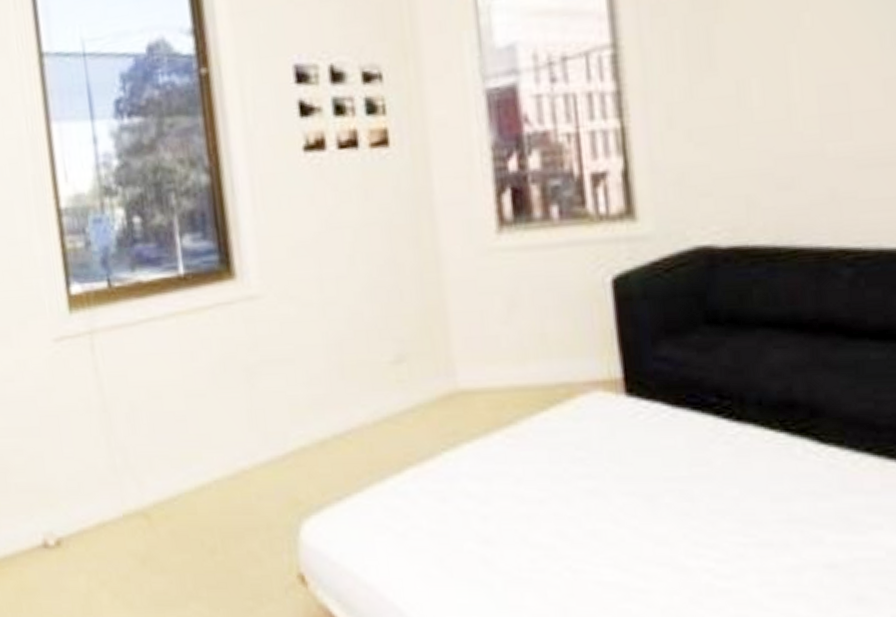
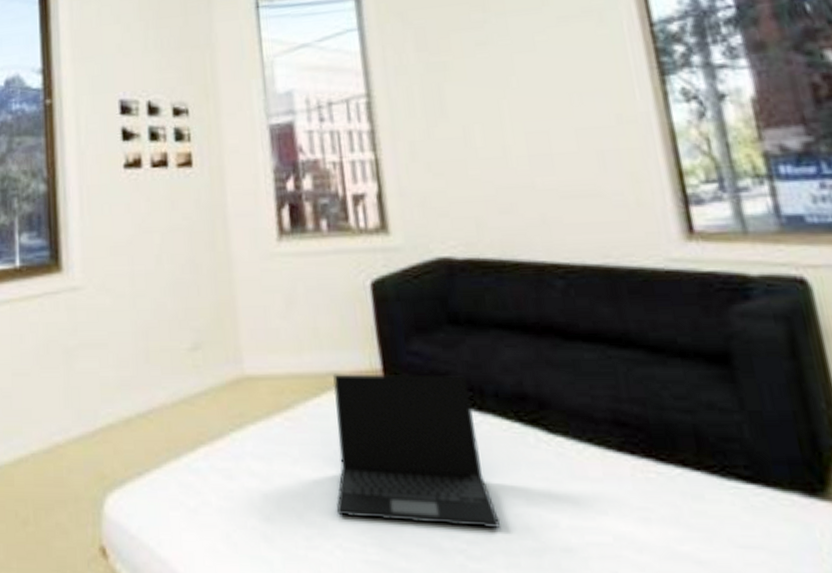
laptop: none [563,382,755,547] -> present [333,374,500,529]

